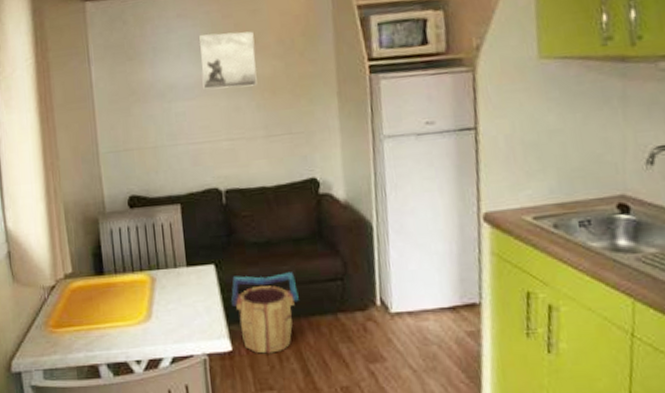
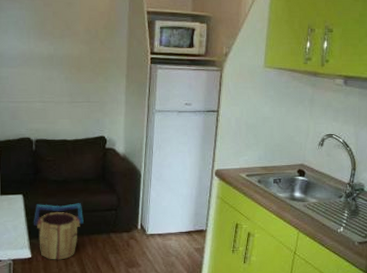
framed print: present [199,31,257,89] -> none [24,17,68,62]

